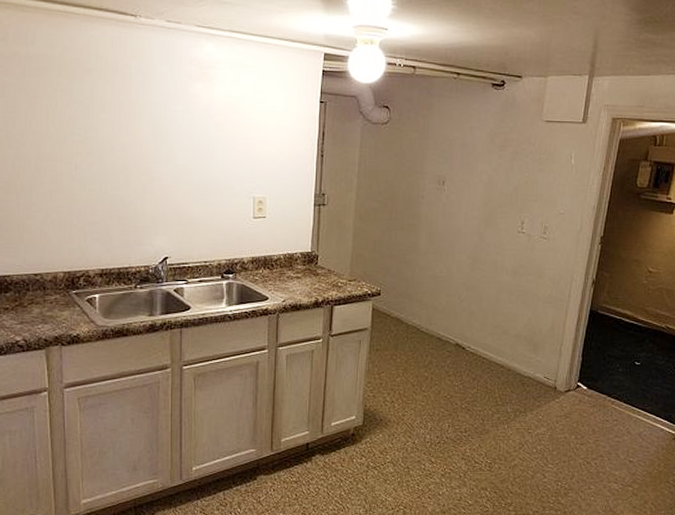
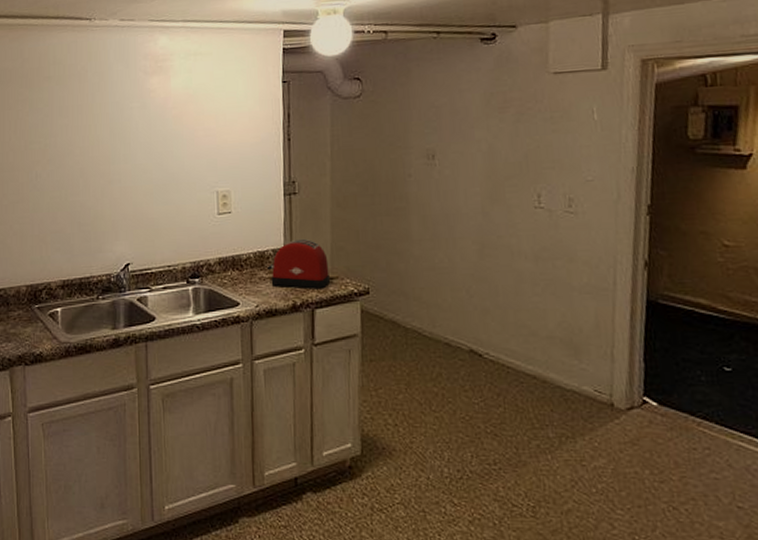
toaster: none [295,245,348,289] -> present [267,238,330,289]

